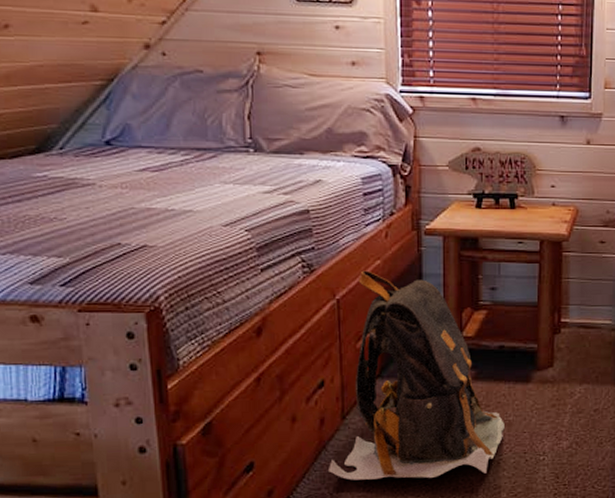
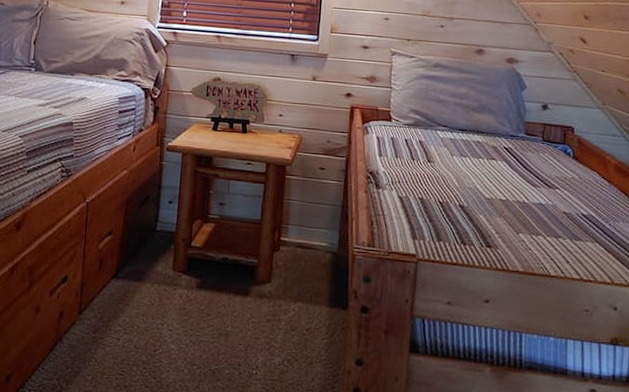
backpack: present [327,270,505,481] -> none [60,178,223,382]

